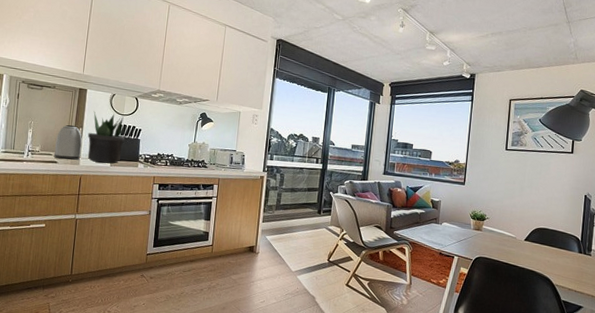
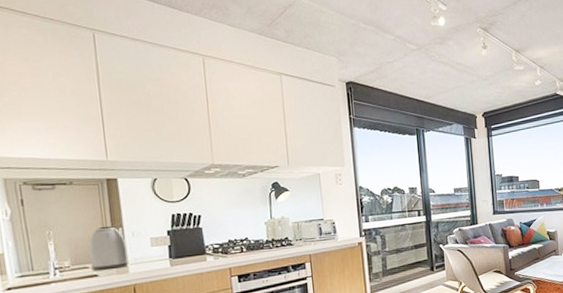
planter: present [87,111,125,164] -> none [131,203,182,266]

